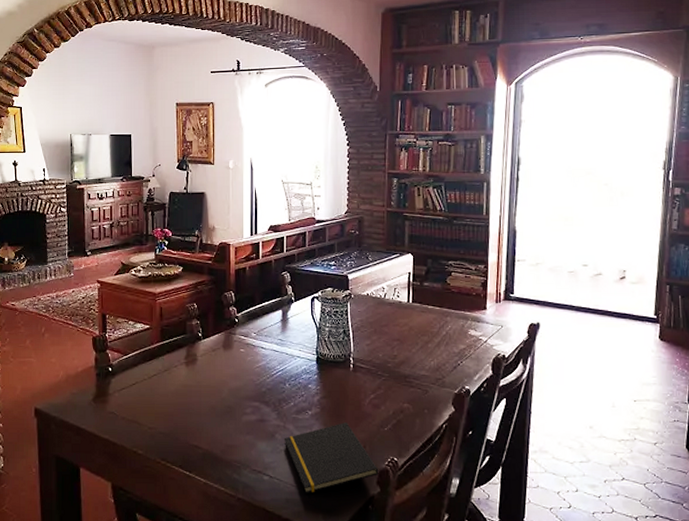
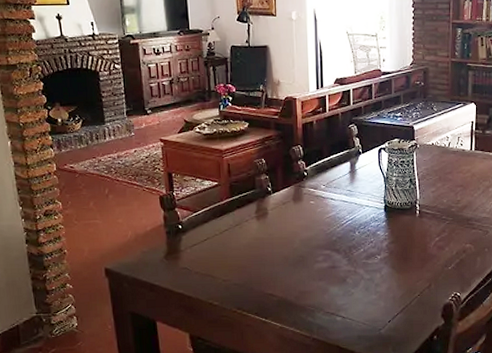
notepad: present [283,422,379,494] -> none [354,264,443,331]

